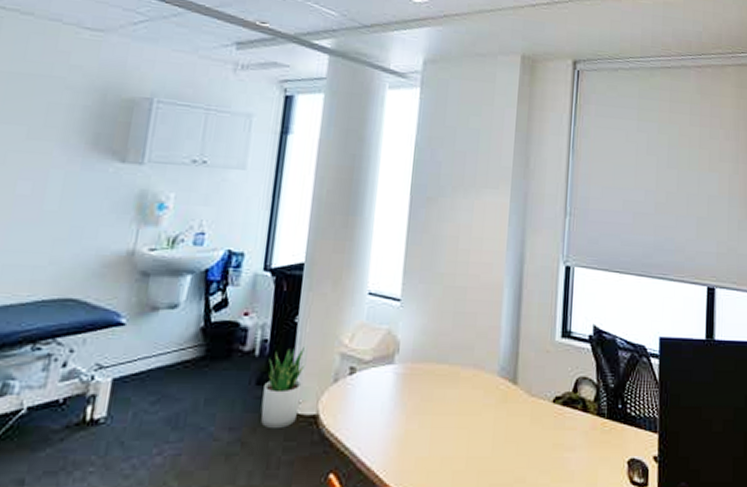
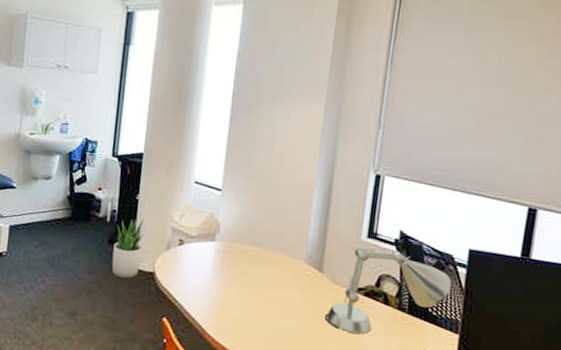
desk lamp: none [521,348,647,452] -> present [324,247,452,334]

